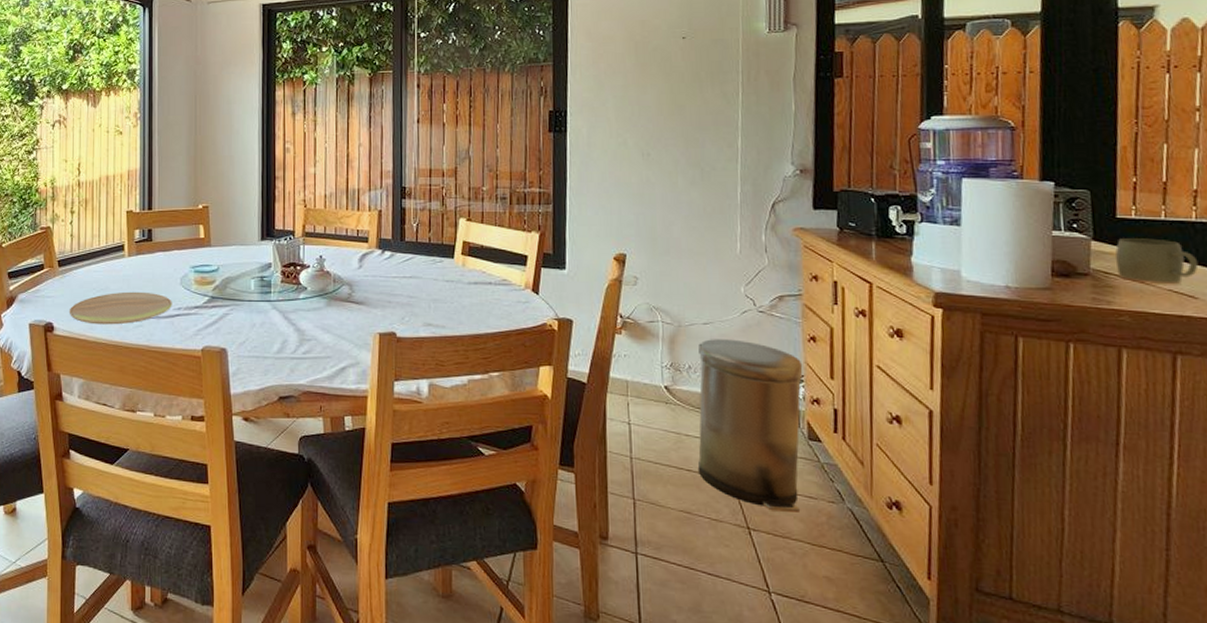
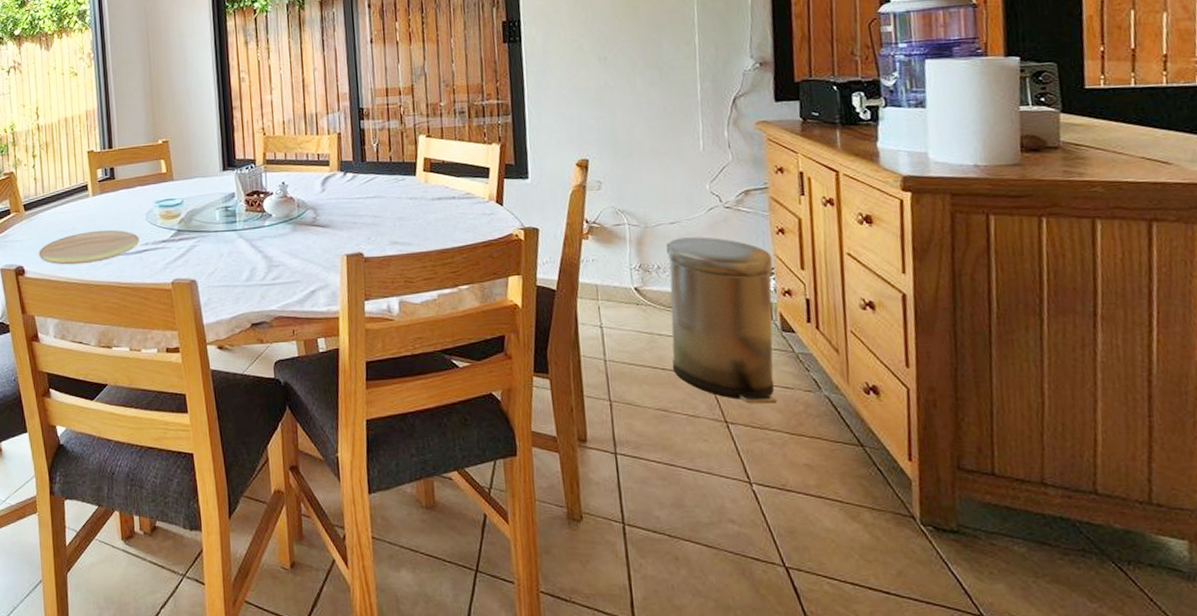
mug: present [1115,238,1199,285] -> none [1085,107,1171,153]

